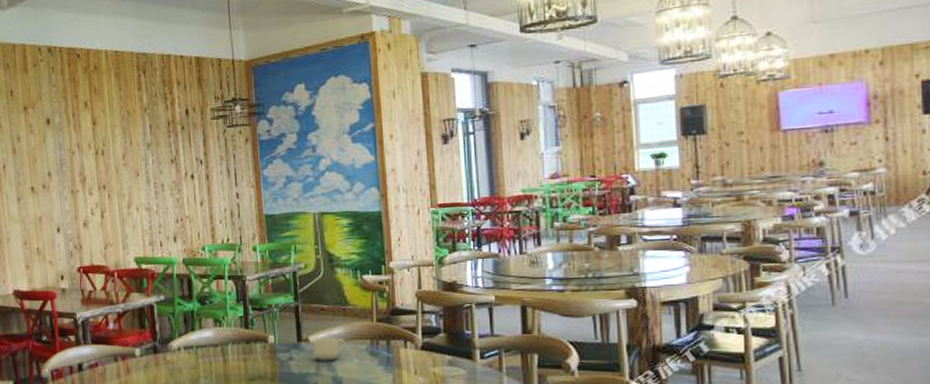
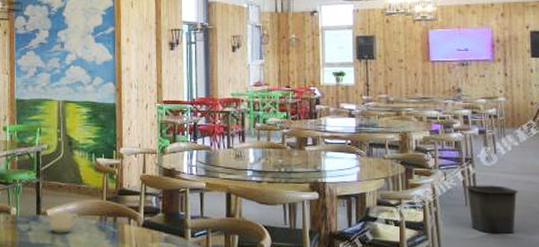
waste bin: none [831,278,905,338] -> present [465,185,518,235]

